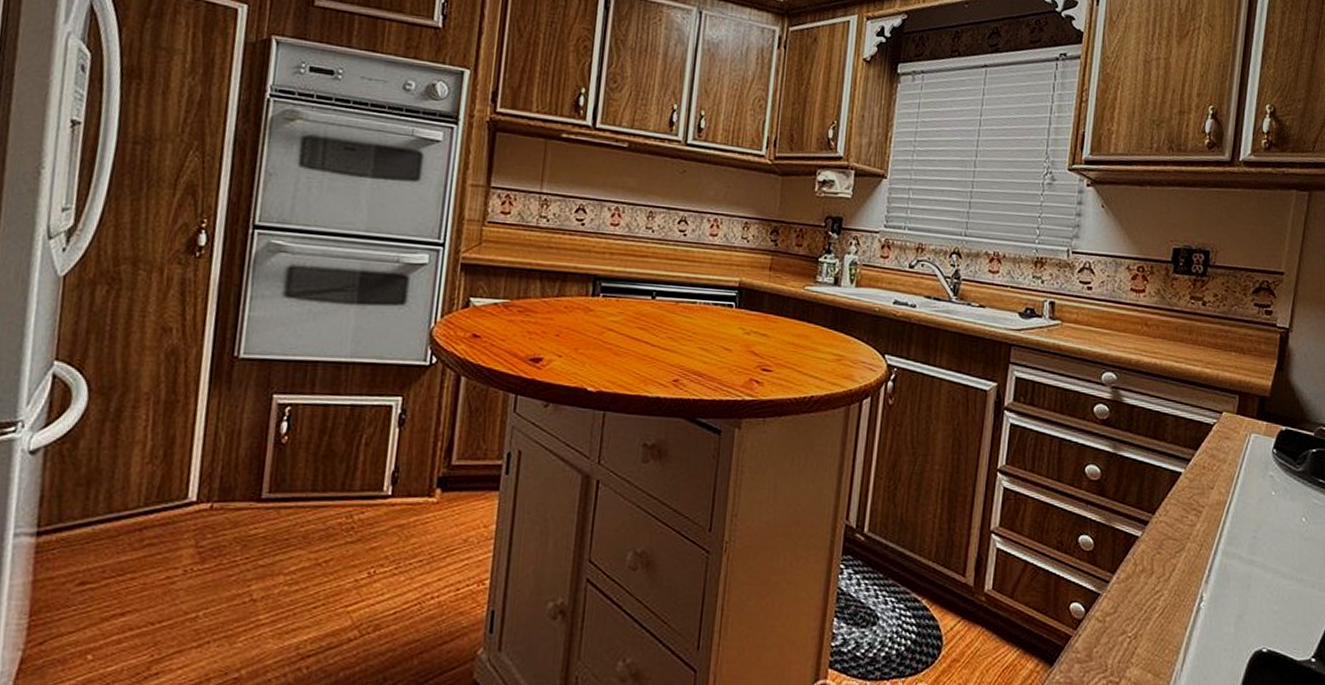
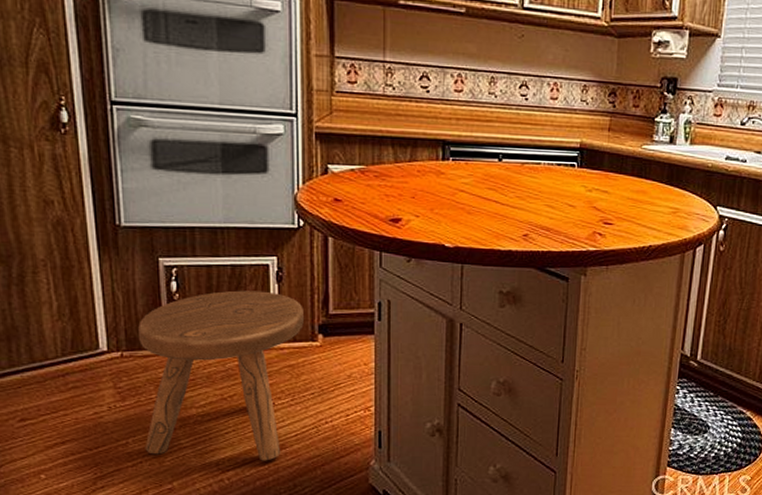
stool: none [216,434,424,646] -> present [138,290,304,461]

